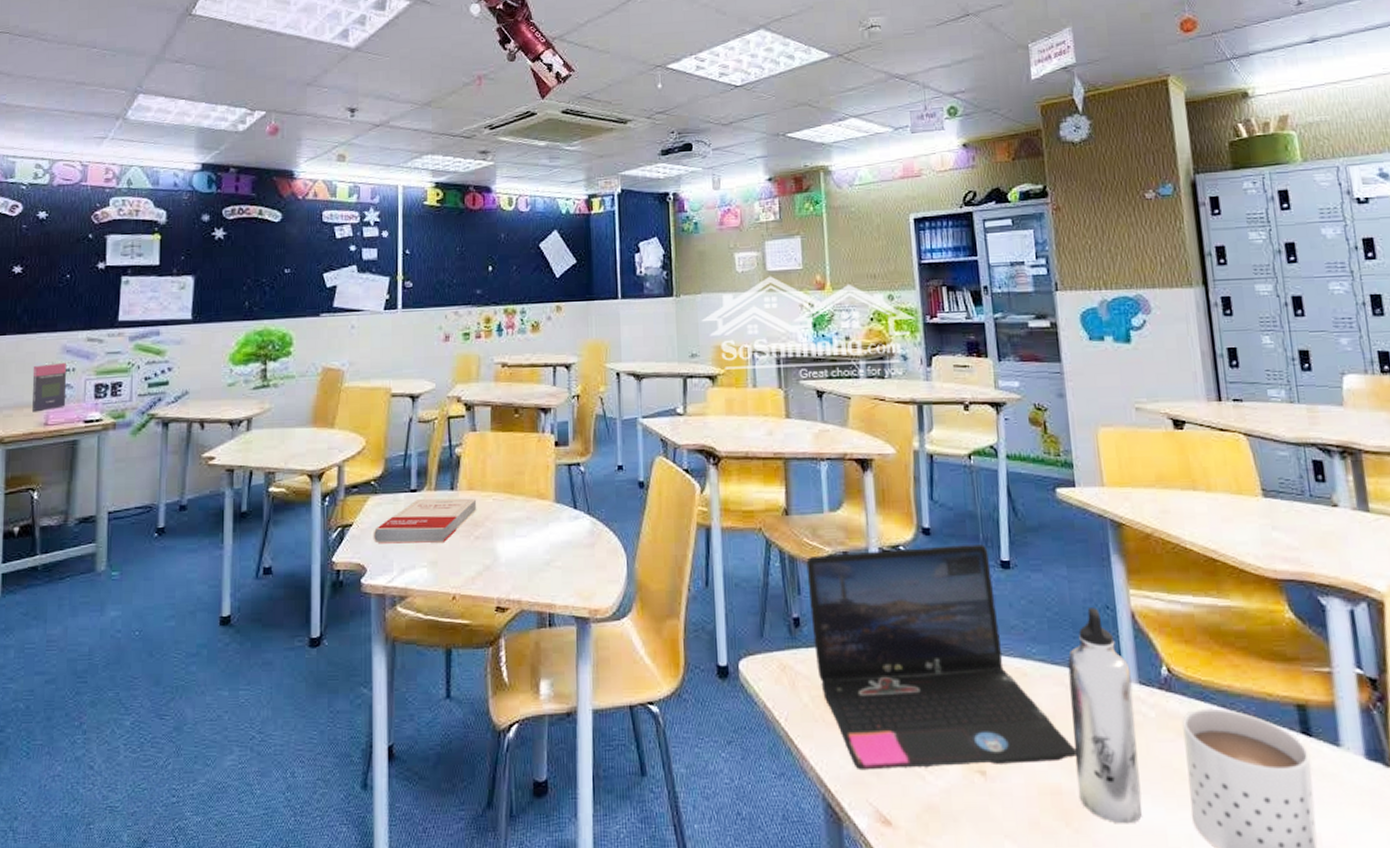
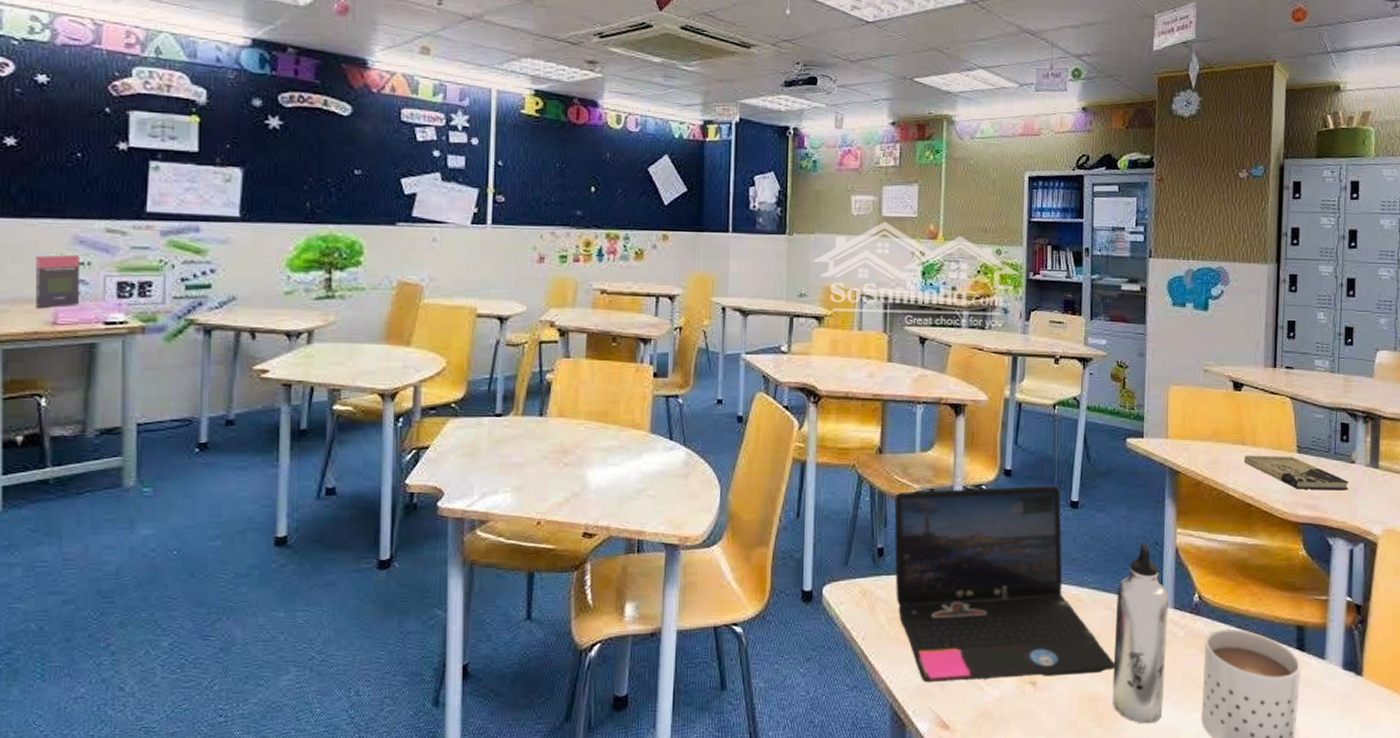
book: present [373,498,476,543] -> none [452,424,566,468]
book: none [1198,501,1336,540] -> present [1243,455,1349,491]

